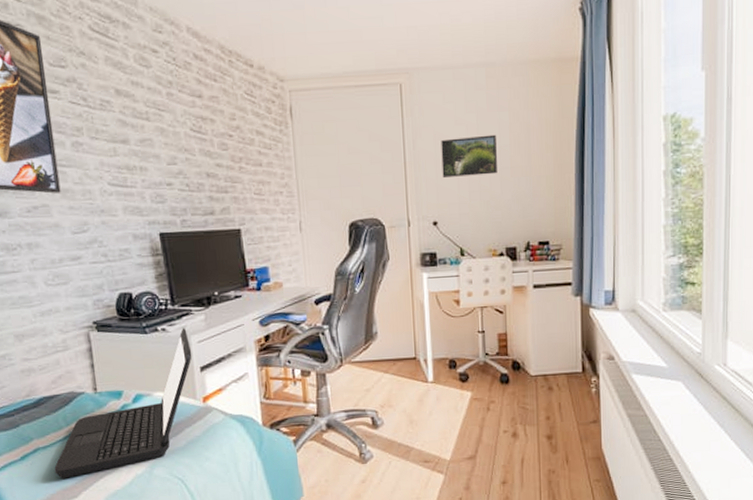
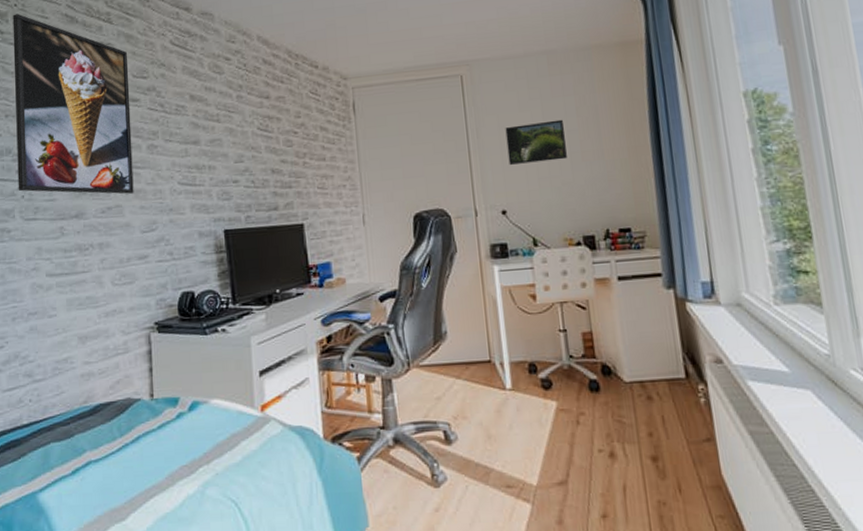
laptop: present [54,328,192,479] -> none [104,328,252,498]

